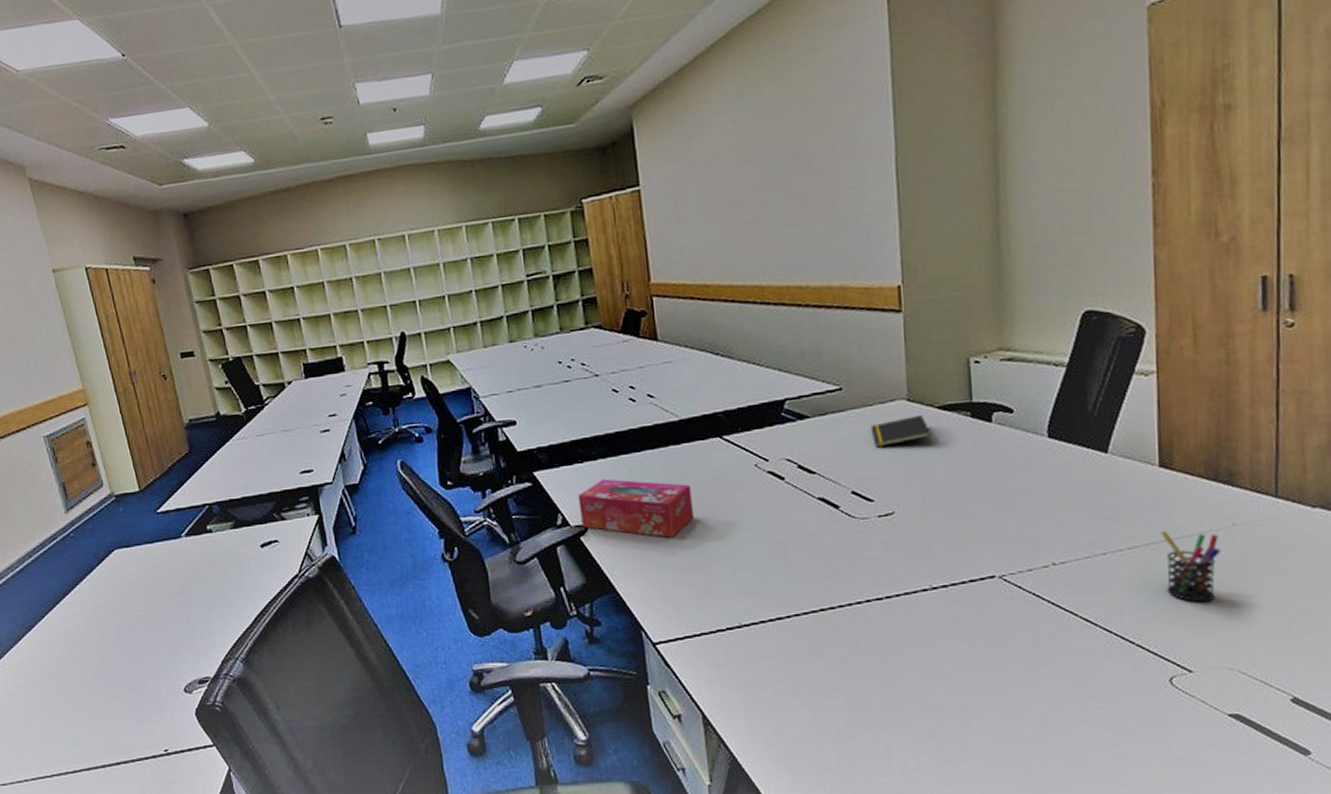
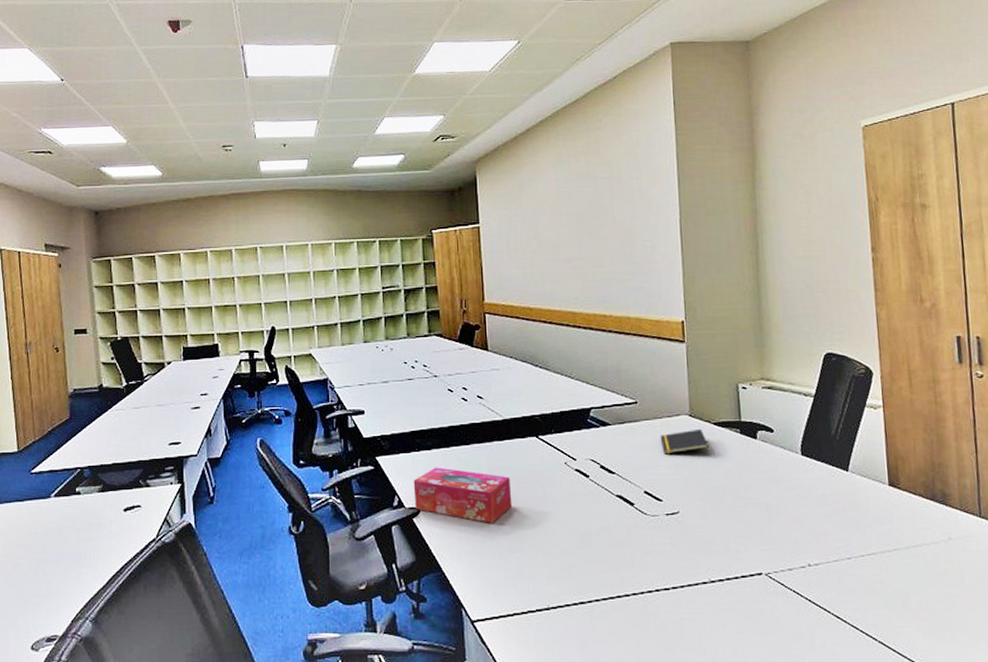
pen holder: present [1160,531,1221,603] -> none [892,541,941,606]

